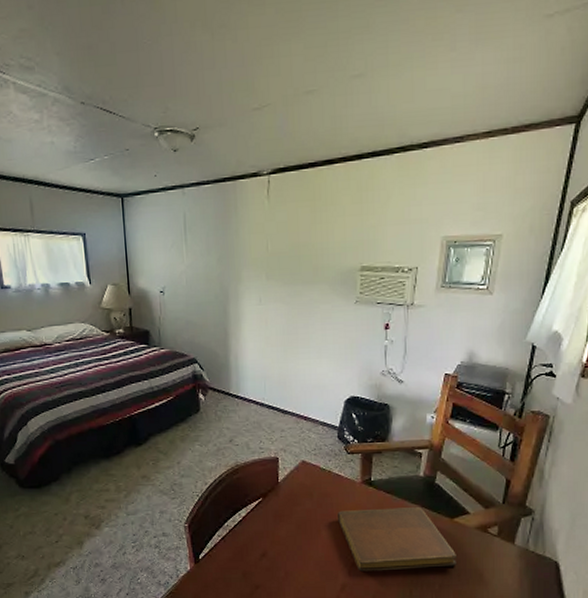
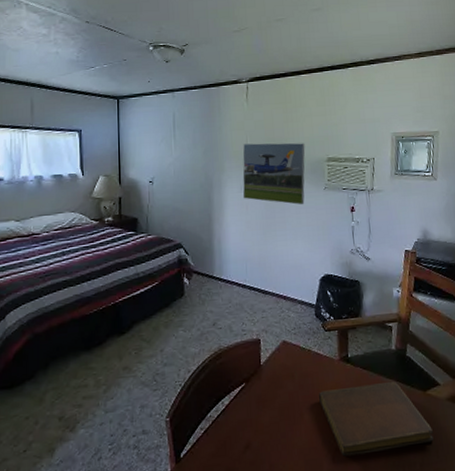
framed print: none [262,248,335,321] -> present [242,143,305,205]

